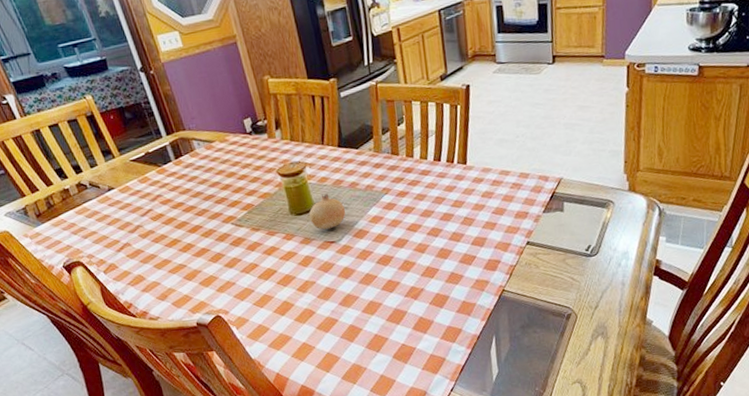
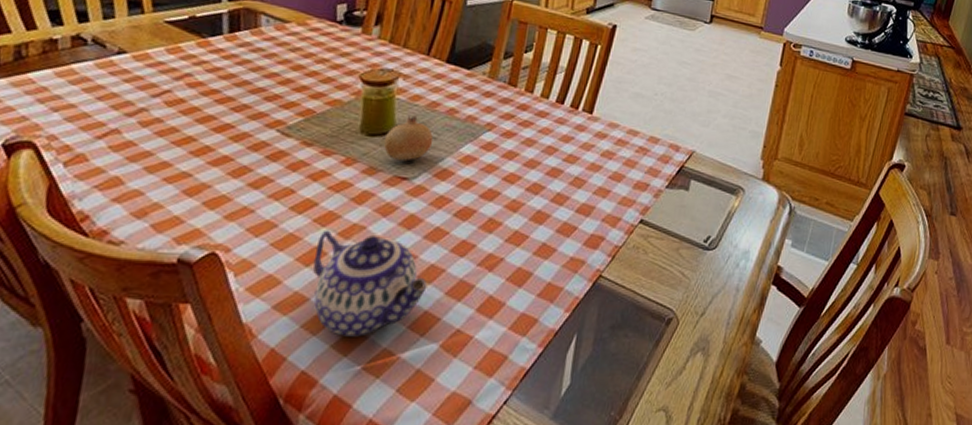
teapot: none [285,287,372,359] -> present [312,230,427,337]

